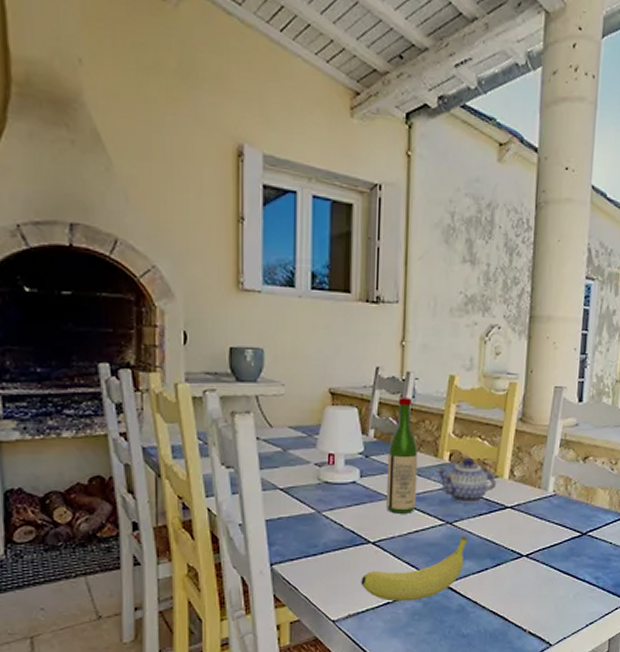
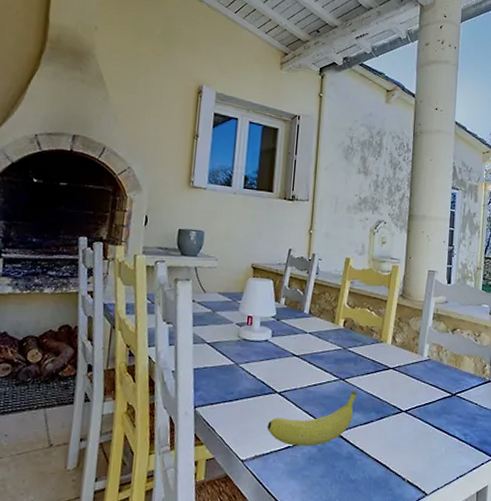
wine bottle: present [385,398,419,514] -> none [291,274,319,369]
teapot: present [435,457,497,503] -> none [332,324,382,363]

